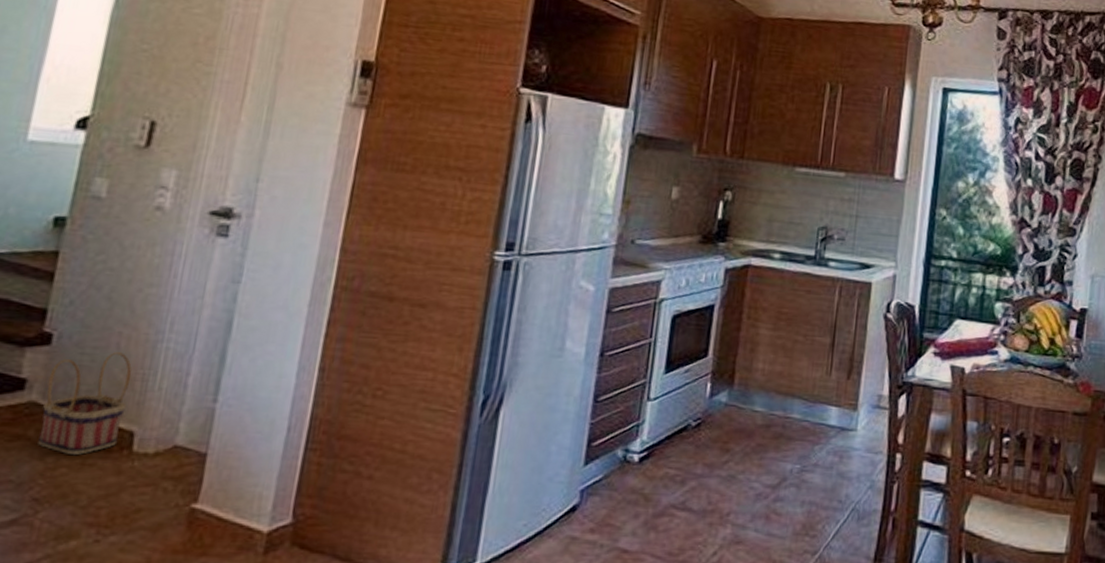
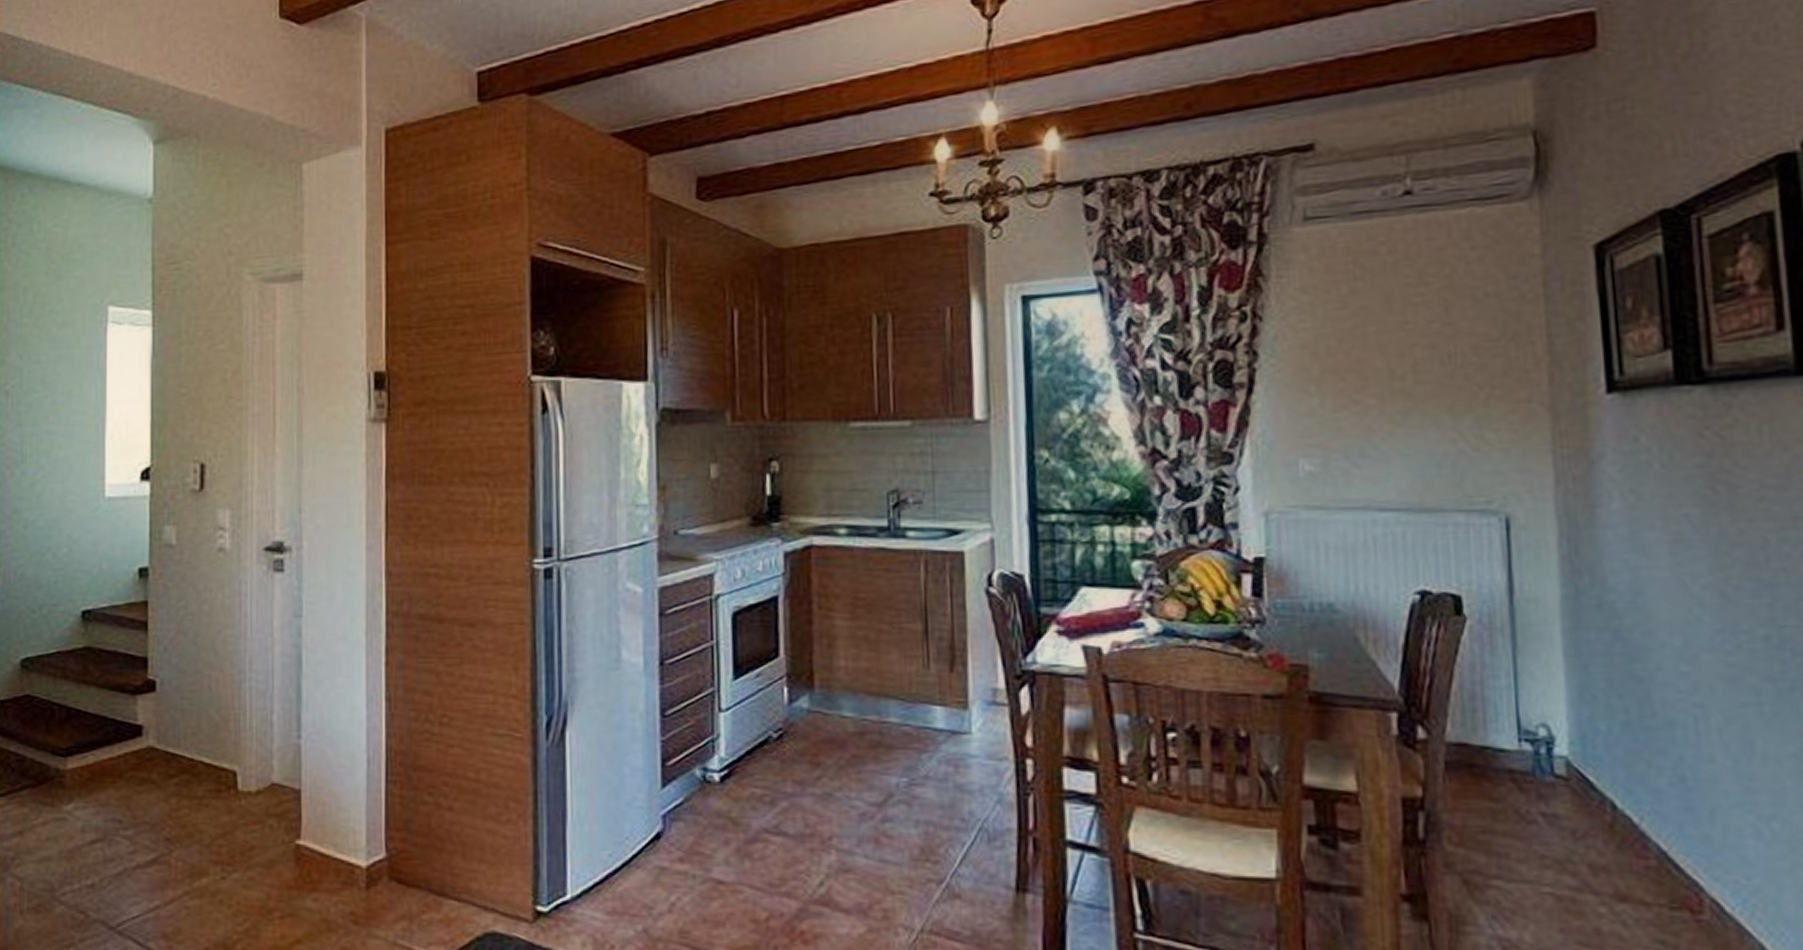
basket: present [38,352,132,455] -> none [160,694,226,795]

